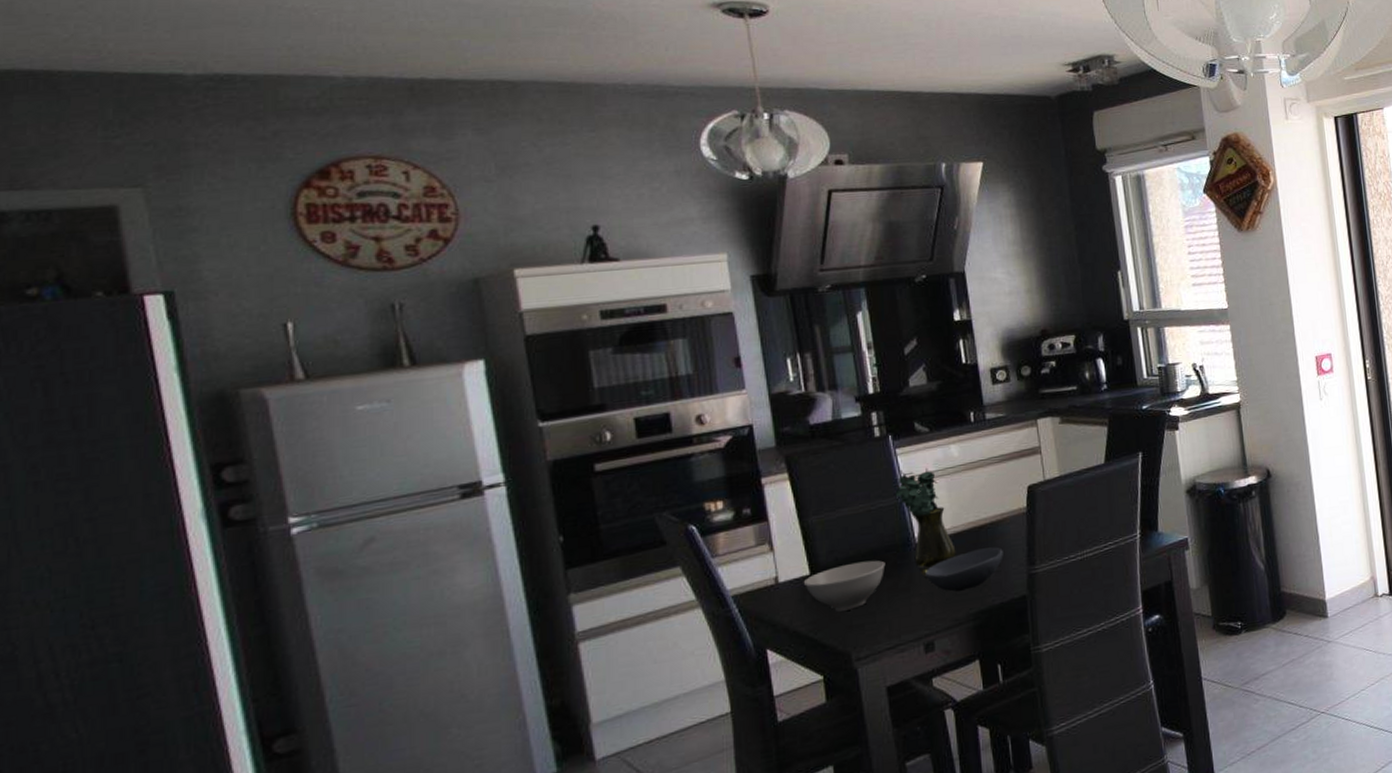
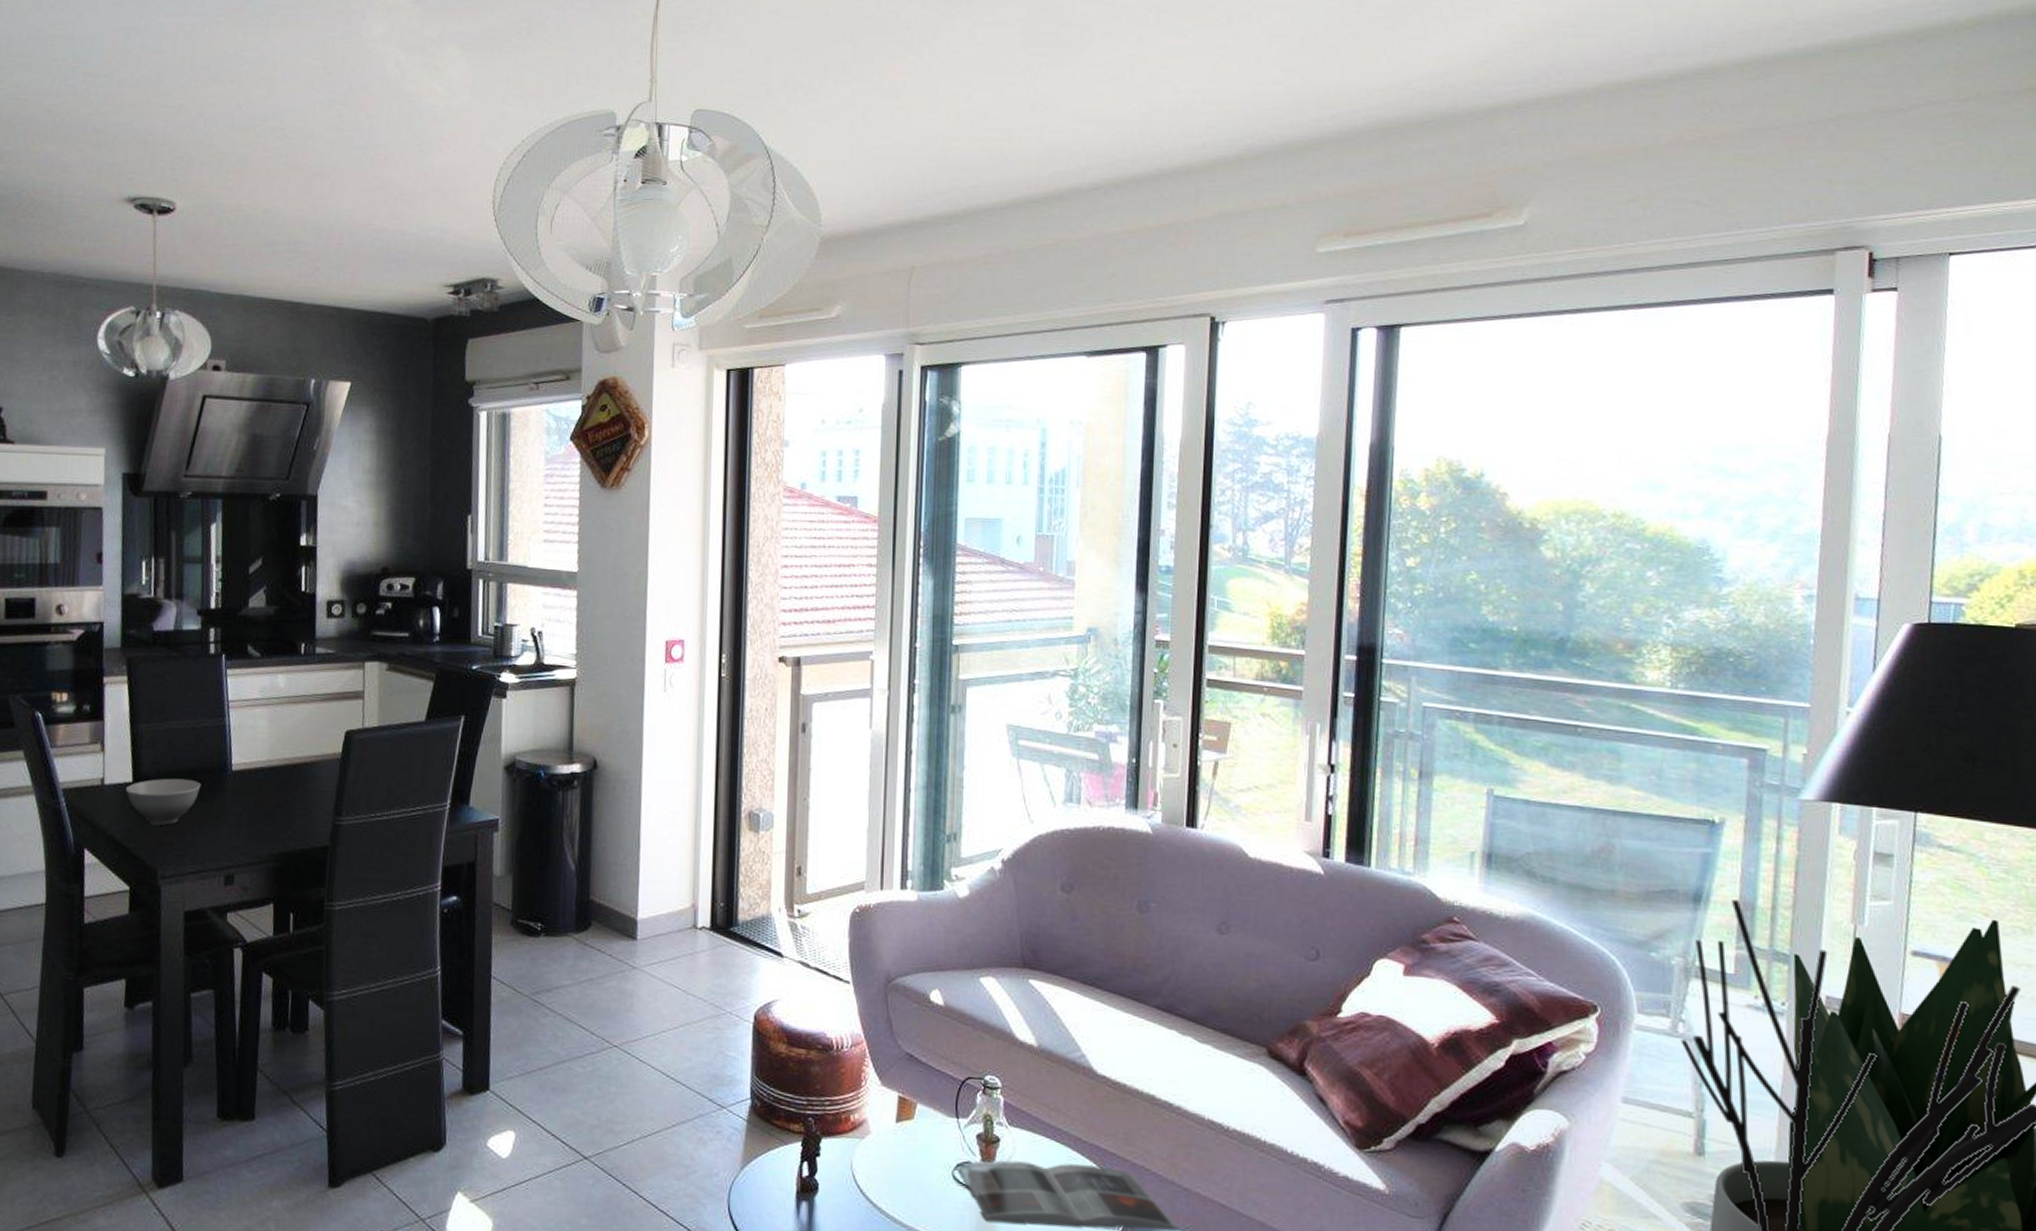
vase: present [895,467,956,579] -> none [220,692,268,809]
bowl: present [925,547,1003,592] -> none [236,788,312,829]

